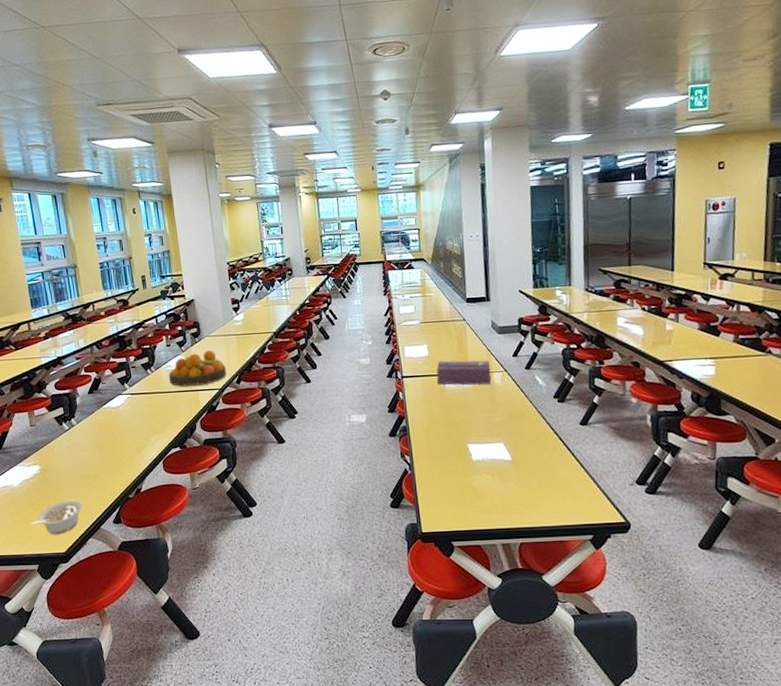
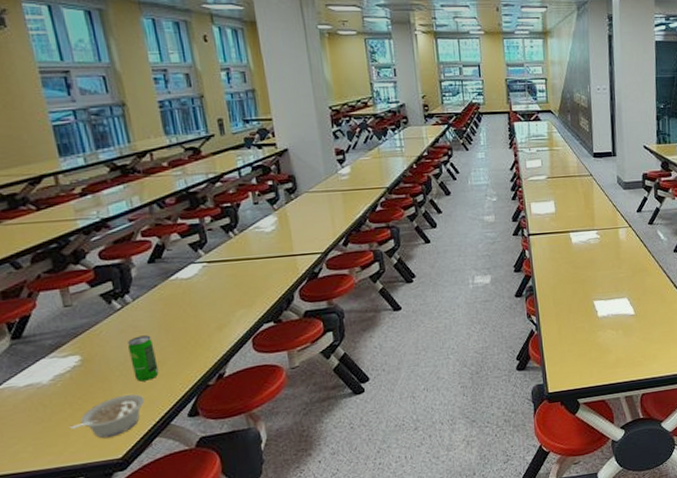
beverage can: none [72,452,93,490] -> present [128,335,159,382]
fruit bowl: present [168,349,226,387] -> none [256,207,331,251]
tissue box: present [436,360,492,385] -> none [563,216,617,242]

